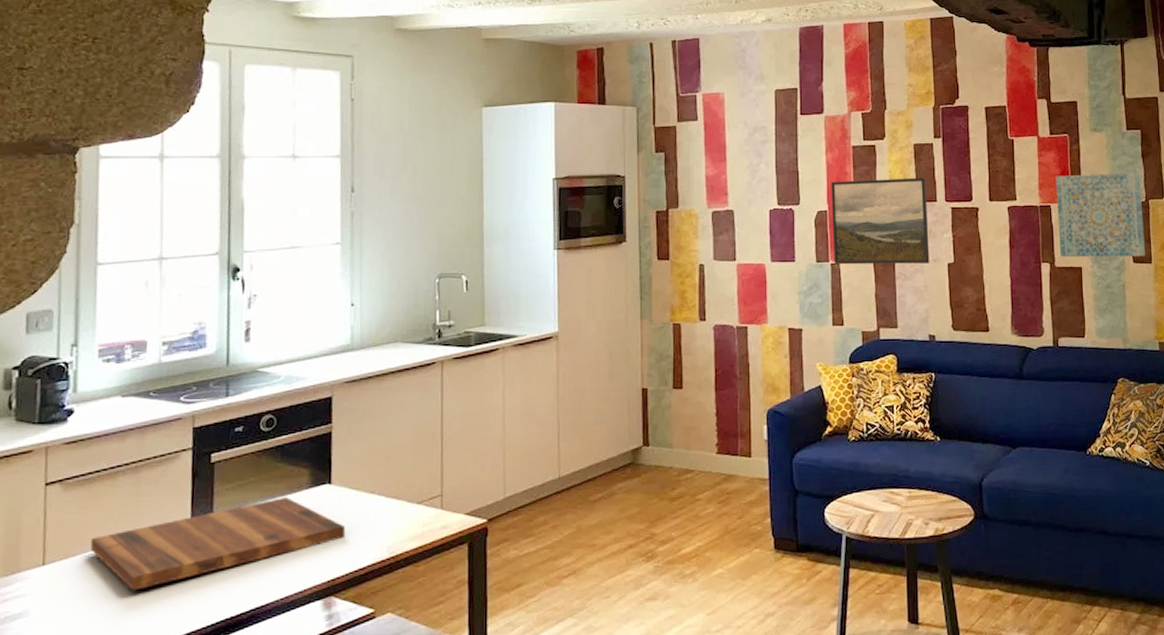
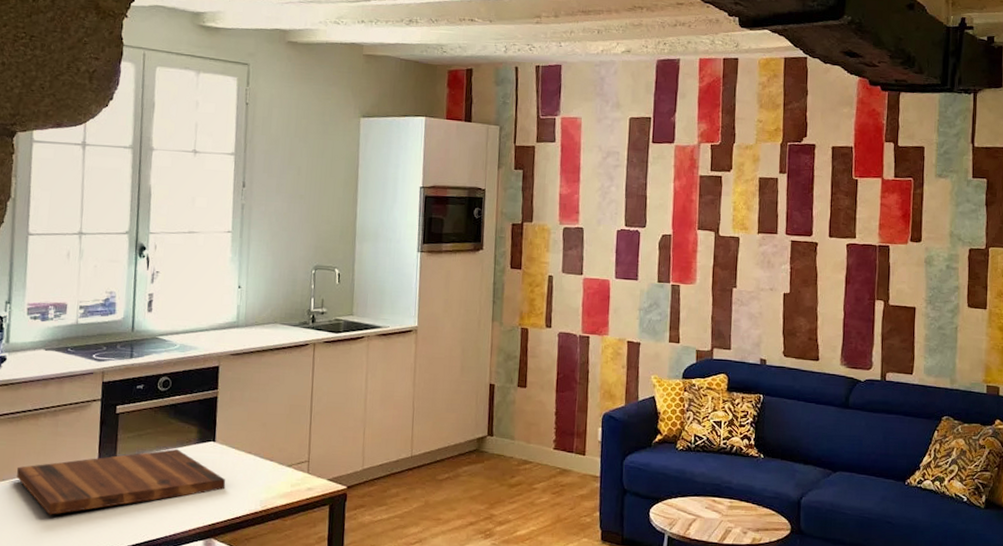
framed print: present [831,178,930,265] -> none [674,208,769,292]
wall art: present [1055,172,1145,258] -> none [895,217,983,302]

